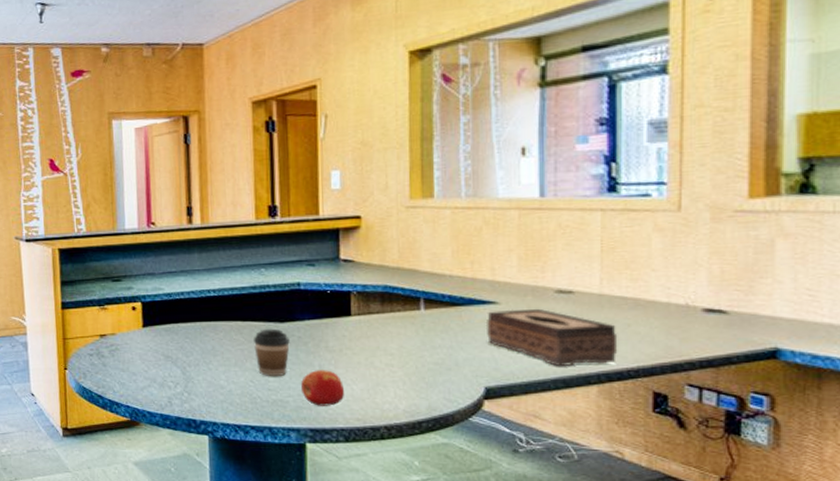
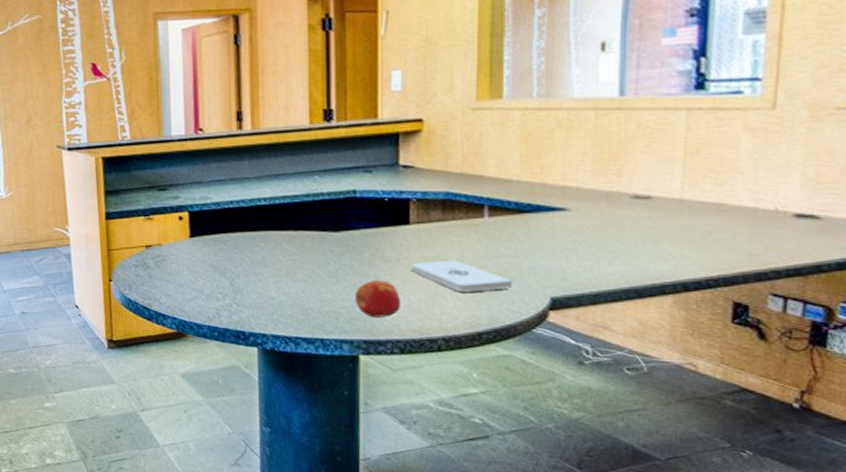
coffee cup: present [253,328,290,376] -> none [305,238,344,287]
notepad: none [354,350,449,382] -> present [412,260,512,292]
tissue box: present [485,308,618,366] -> none [554,215,698,275]

